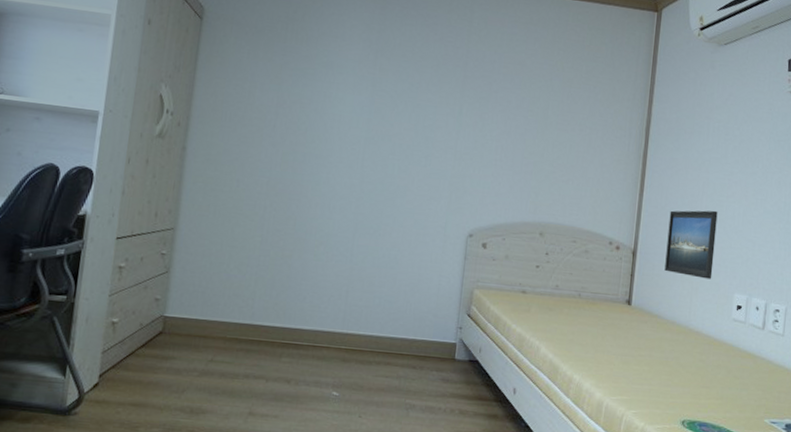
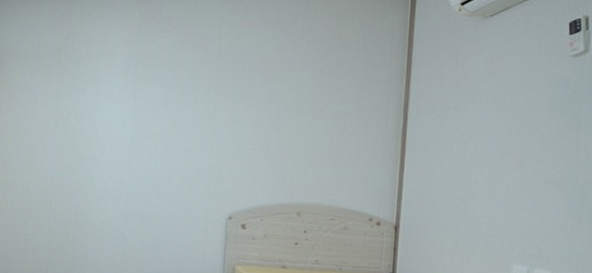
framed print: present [664,210,718,279] -> none [431,183,490,251]

